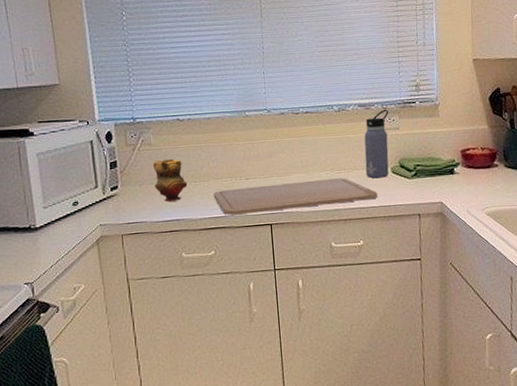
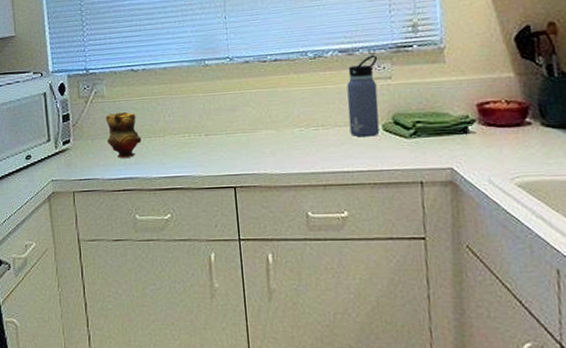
chopping board: present [213,177,378,216] -> none [170,135,366,175]

